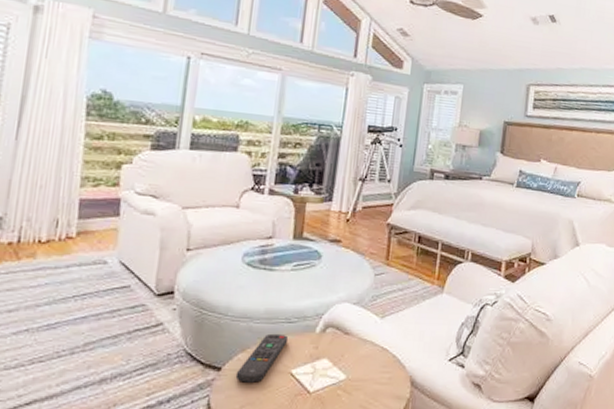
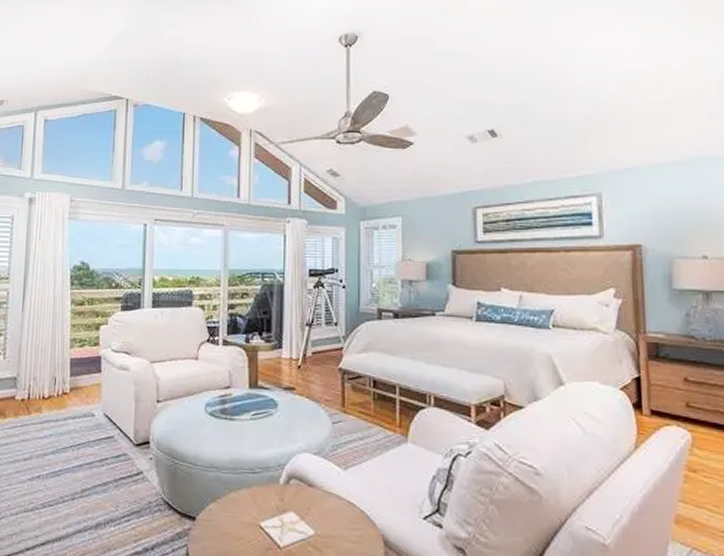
remote control: present [235,333,289,383] -> none [209,483,255,534]

